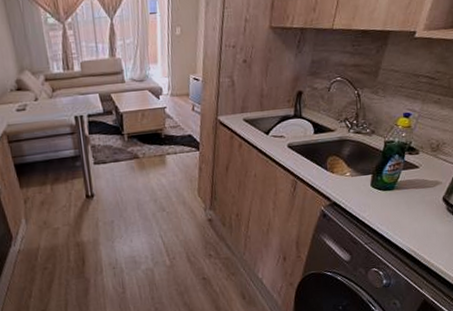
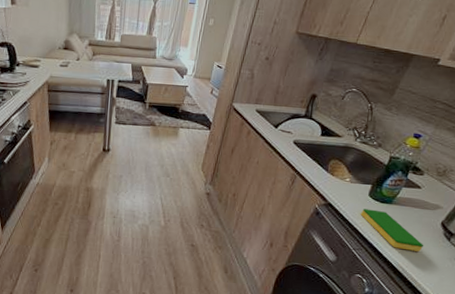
dish sponge: none [366,199,431,234] -> present [360,209,424,252]

